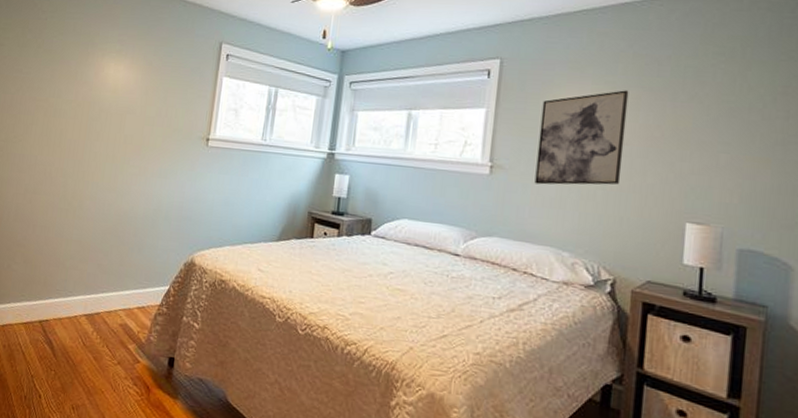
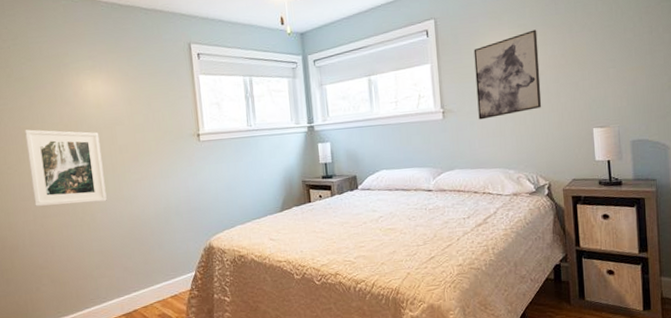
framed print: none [29,102,108,191] -> present [25,129,107,206]

